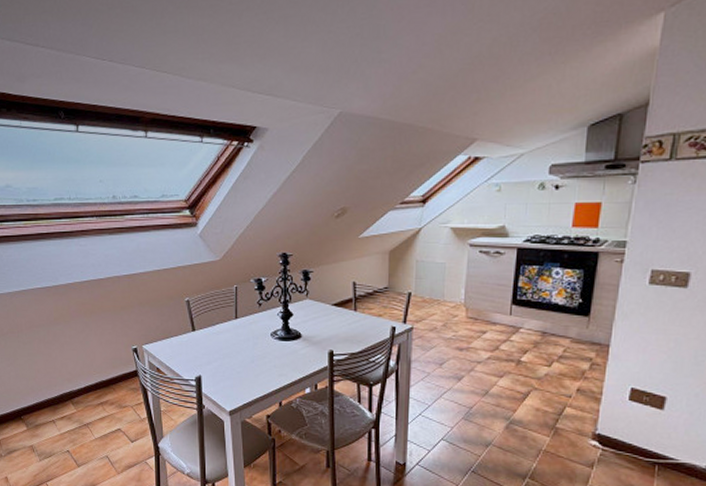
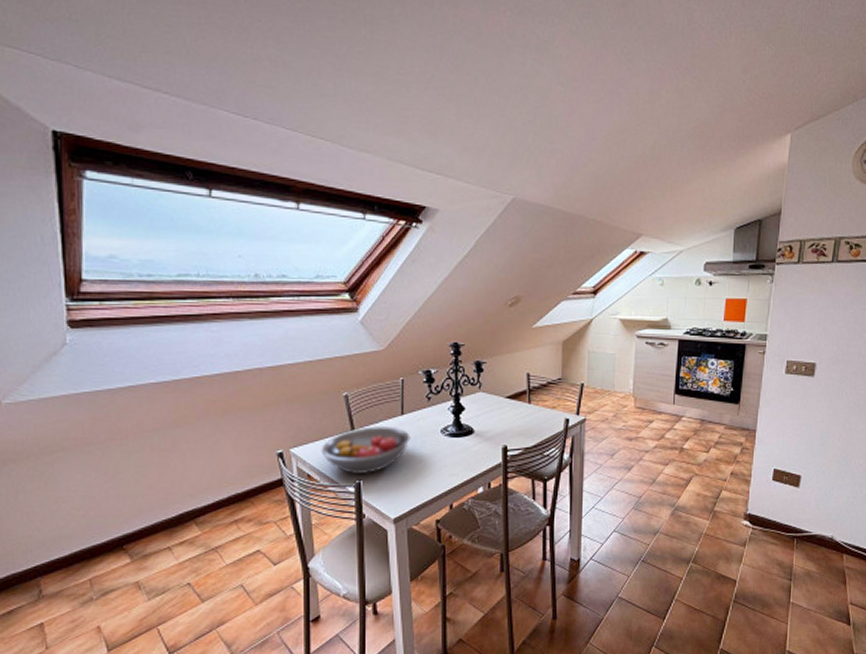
fruit bowl: none [167,328,244,370] -> present [321,426,411,474]

